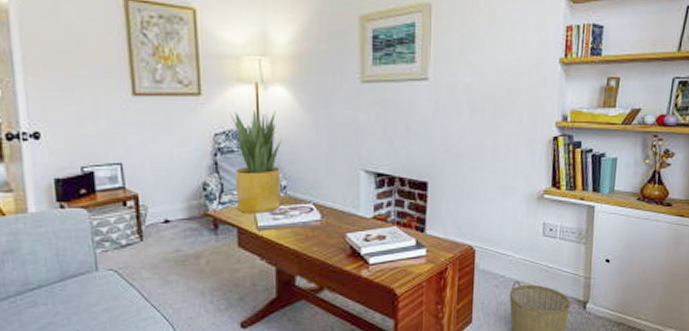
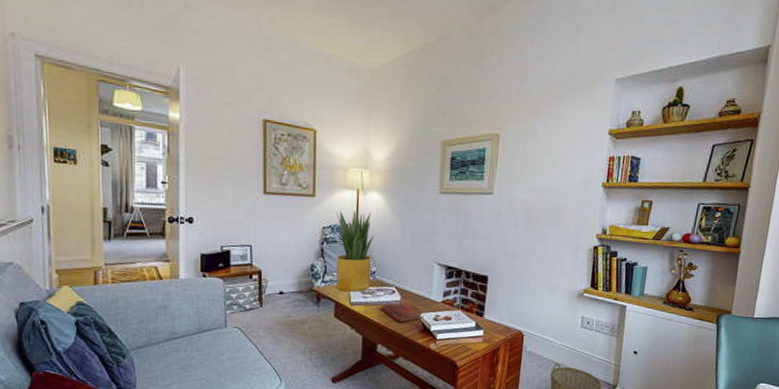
diary: none [296,223,353,247] -> present [380,303,425,323]

